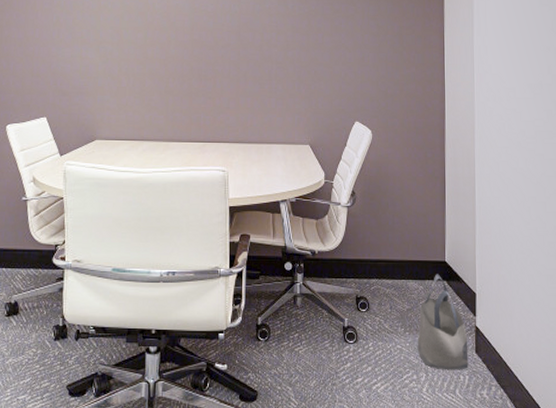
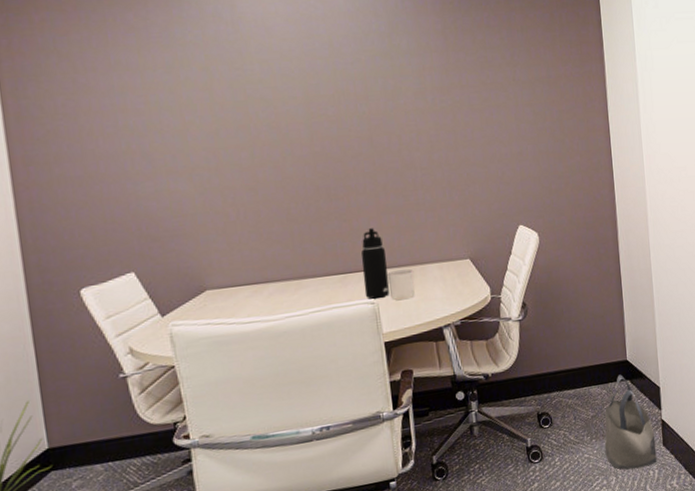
water bottle: none [218,107,240,167] -> present [361,228,389,299]
mug: none [238,146,261,172] -> present [387,268,415,301]

